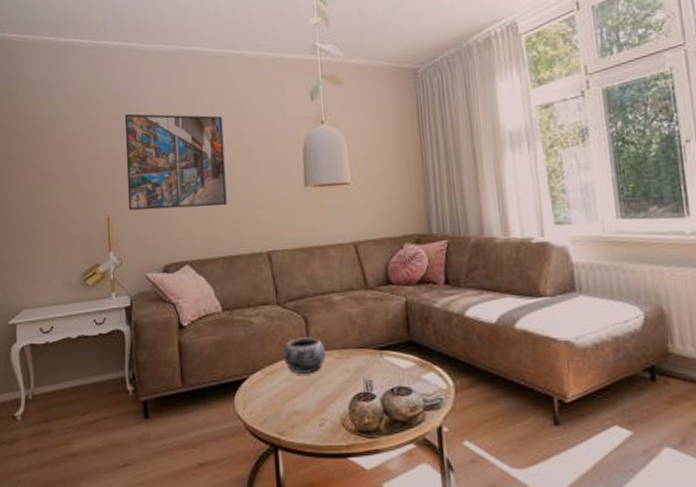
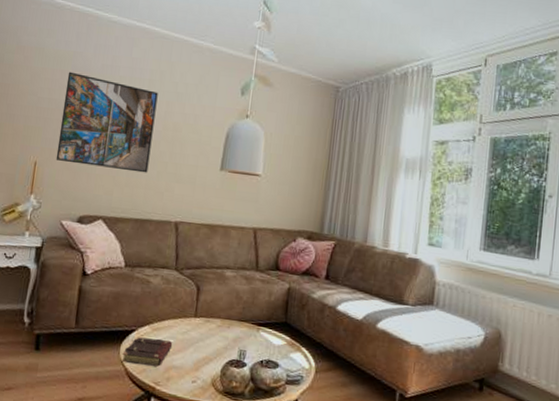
book: none [237,383,291,417] -> present [121,337,173,367]
decorative bowl: present [282,337,327,374] -> none [171,302,211,335]

